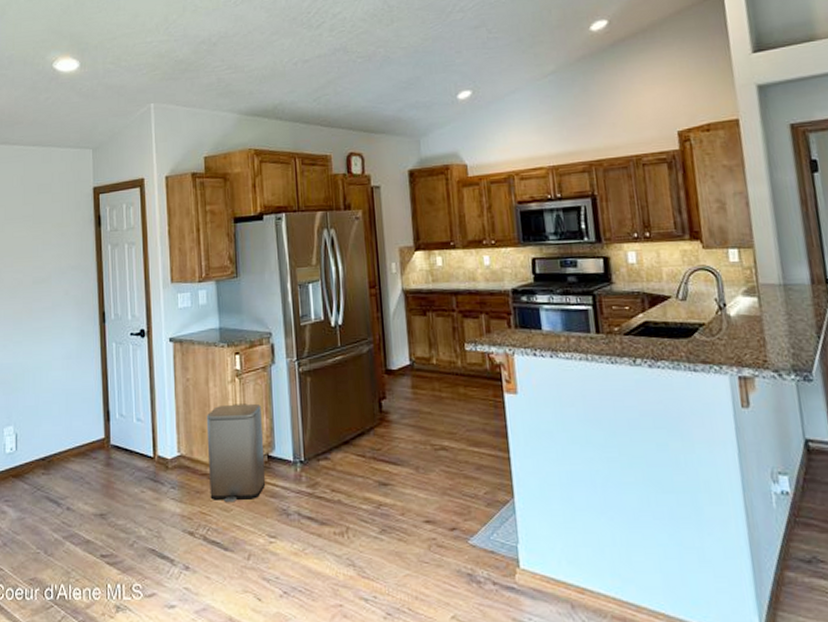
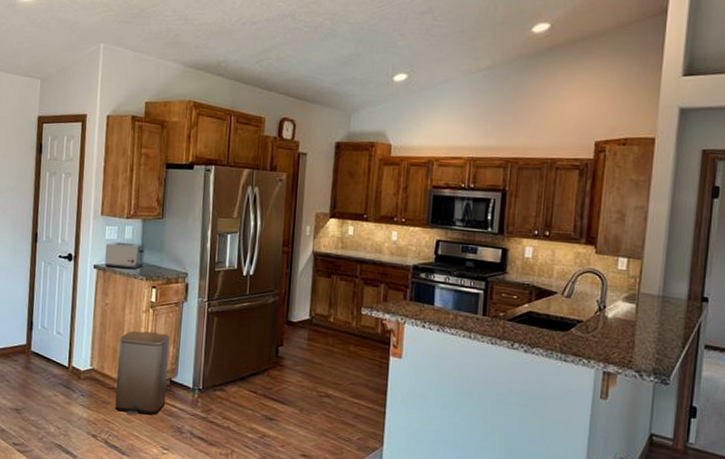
toaster: none [180,307,223,339] -> present [105,241,145,271]

